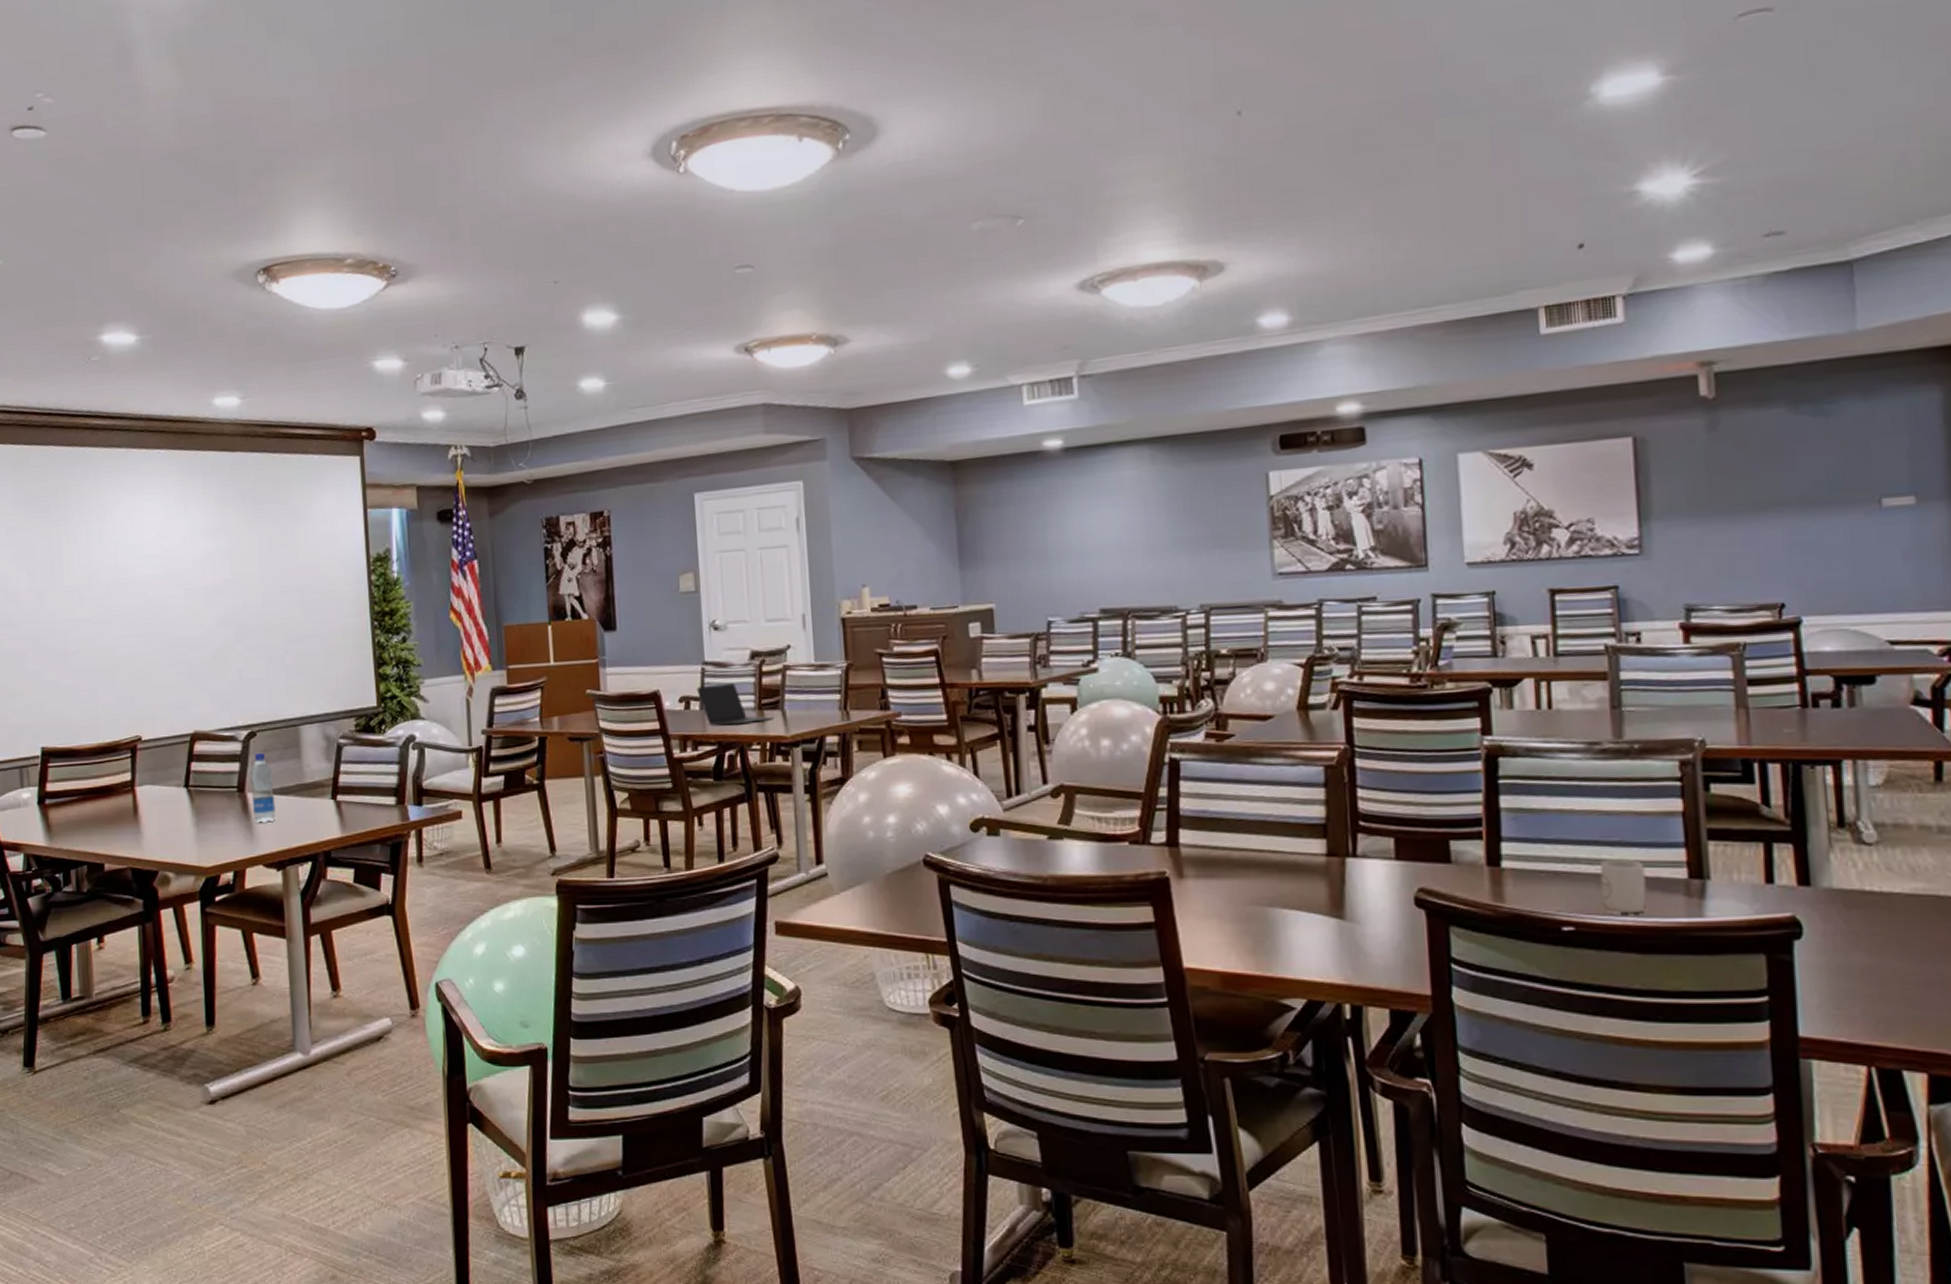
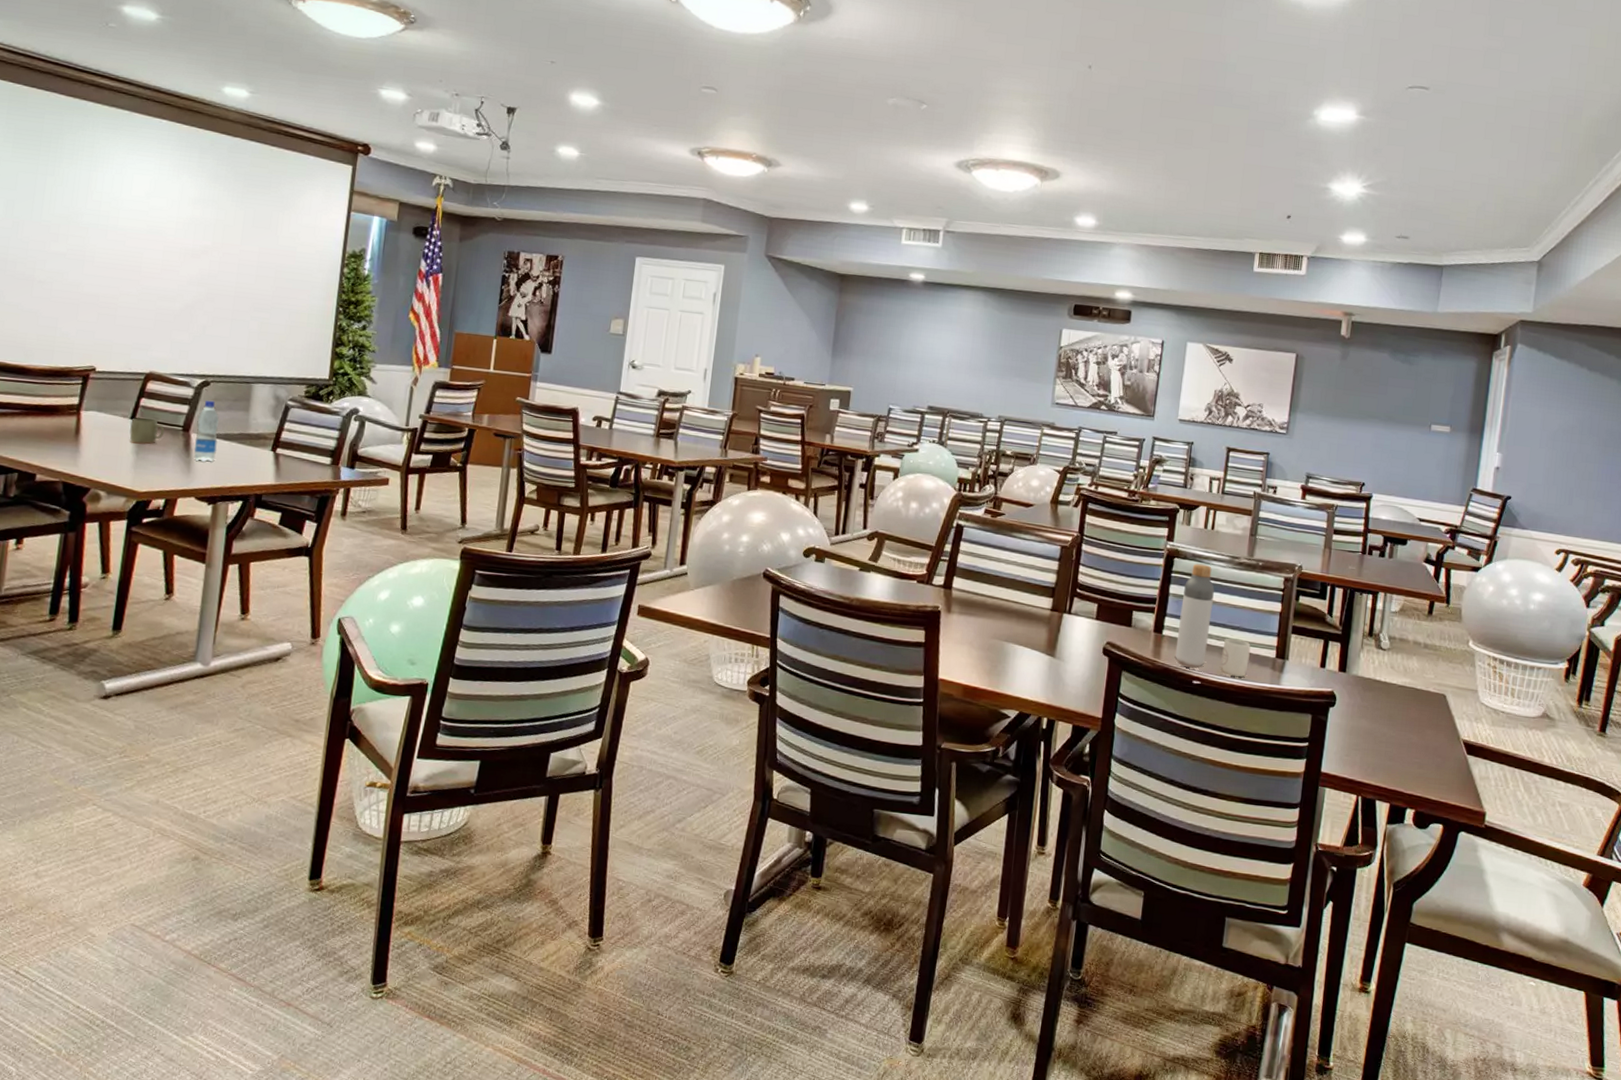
mug: none [185,783,220,814] -> present [129,418,165,444]
laptop: present [696,683,774,726] -> none [609,411,668,447]
bottle: none [1521,759,1576,910] -> present [1175,563,1215,669]

